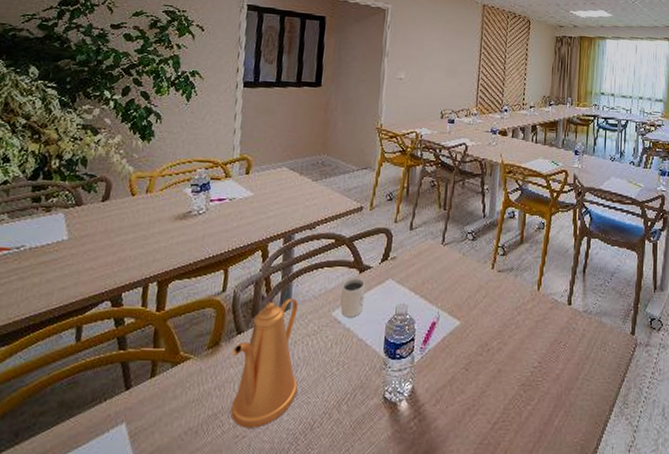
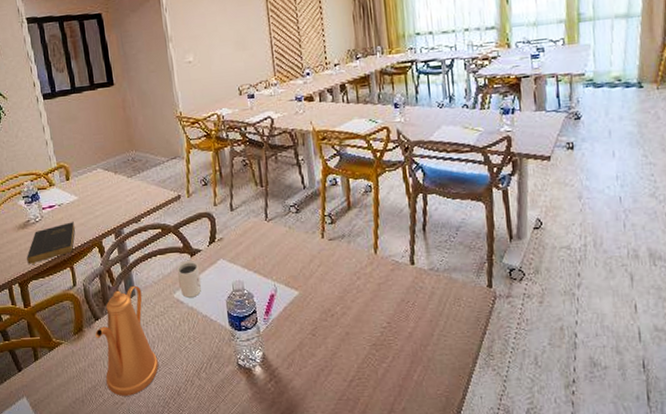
book: none [175,219,243,263] -> present [27,222,76,265]

